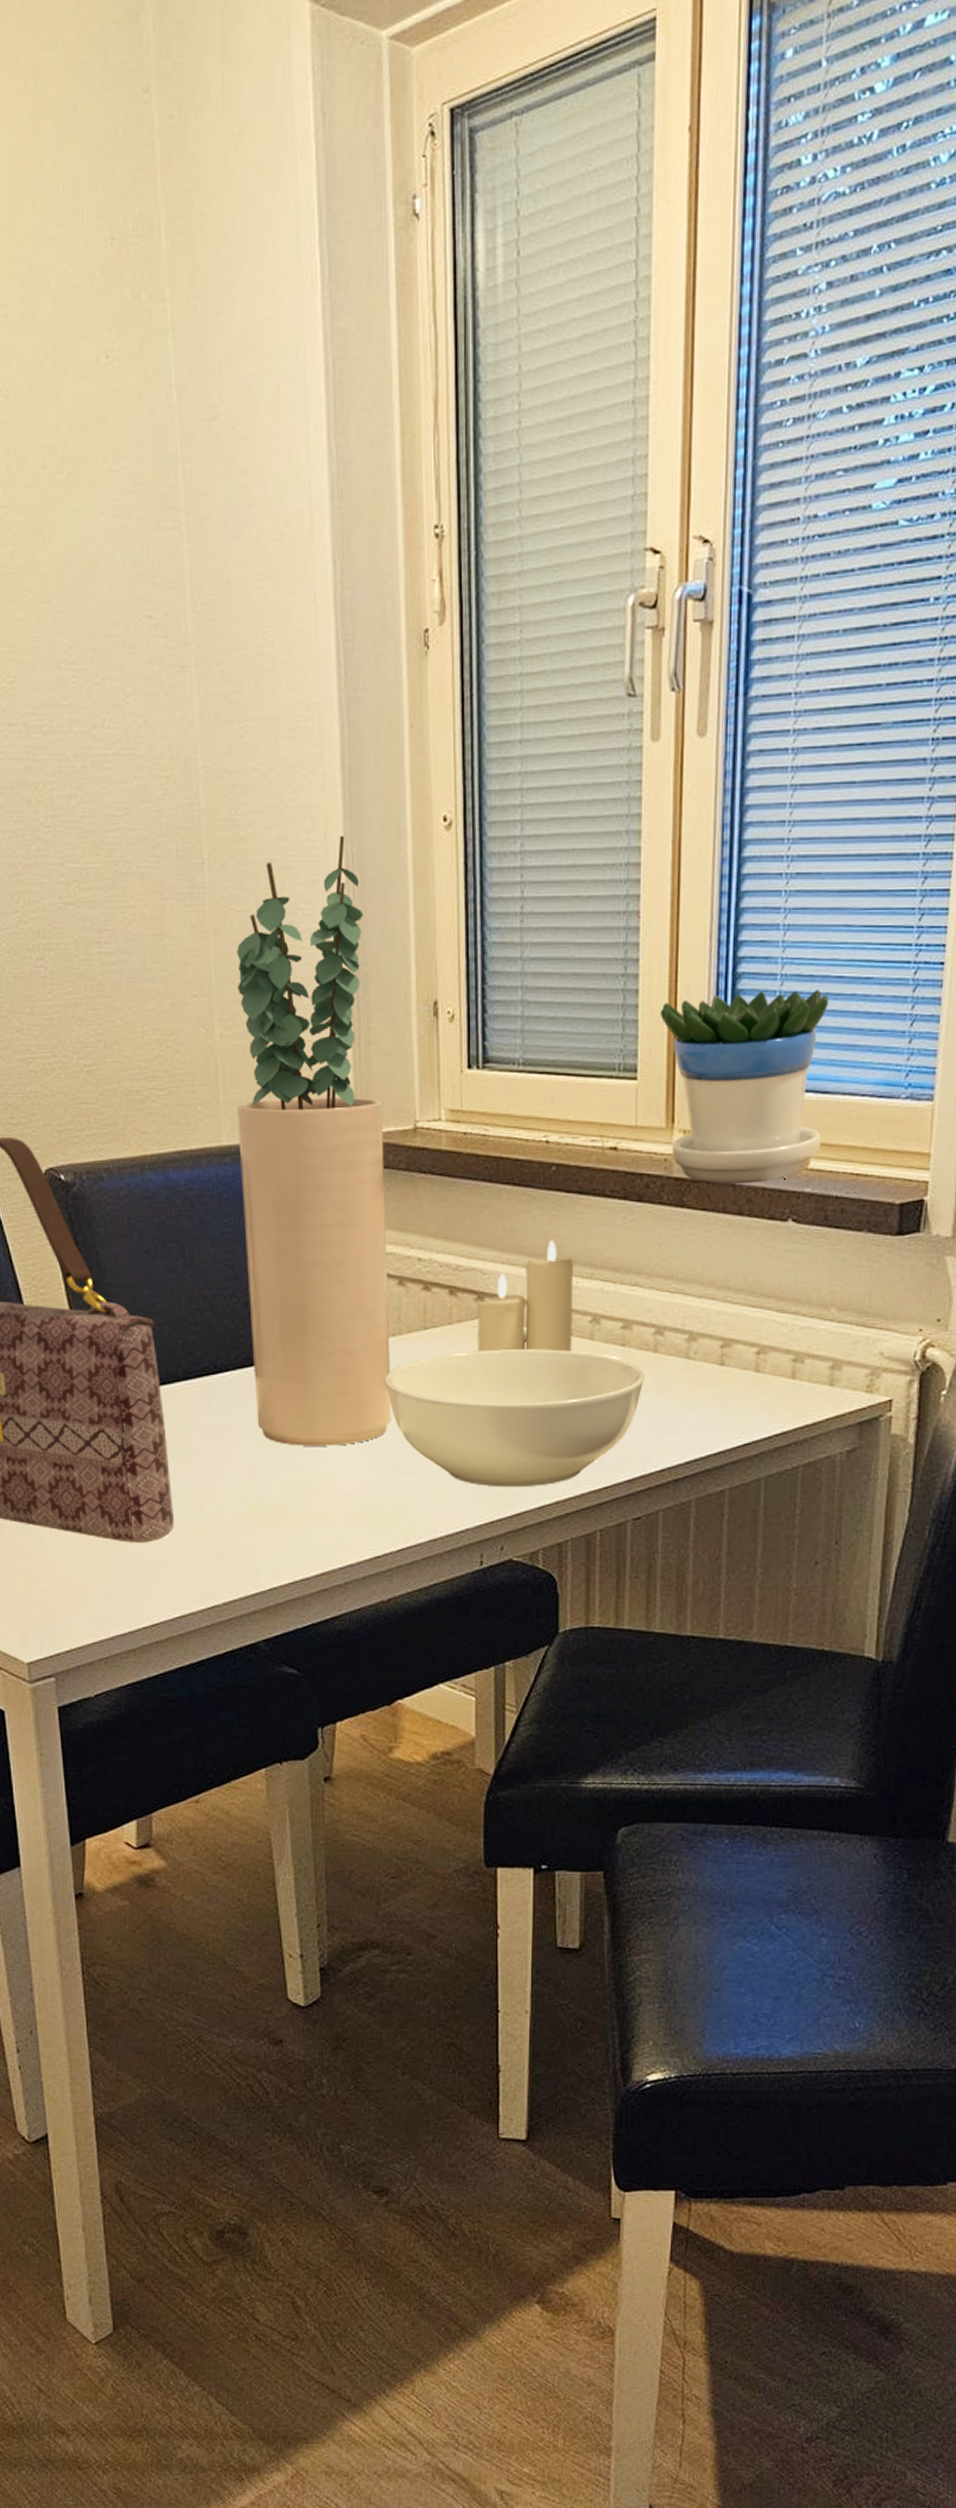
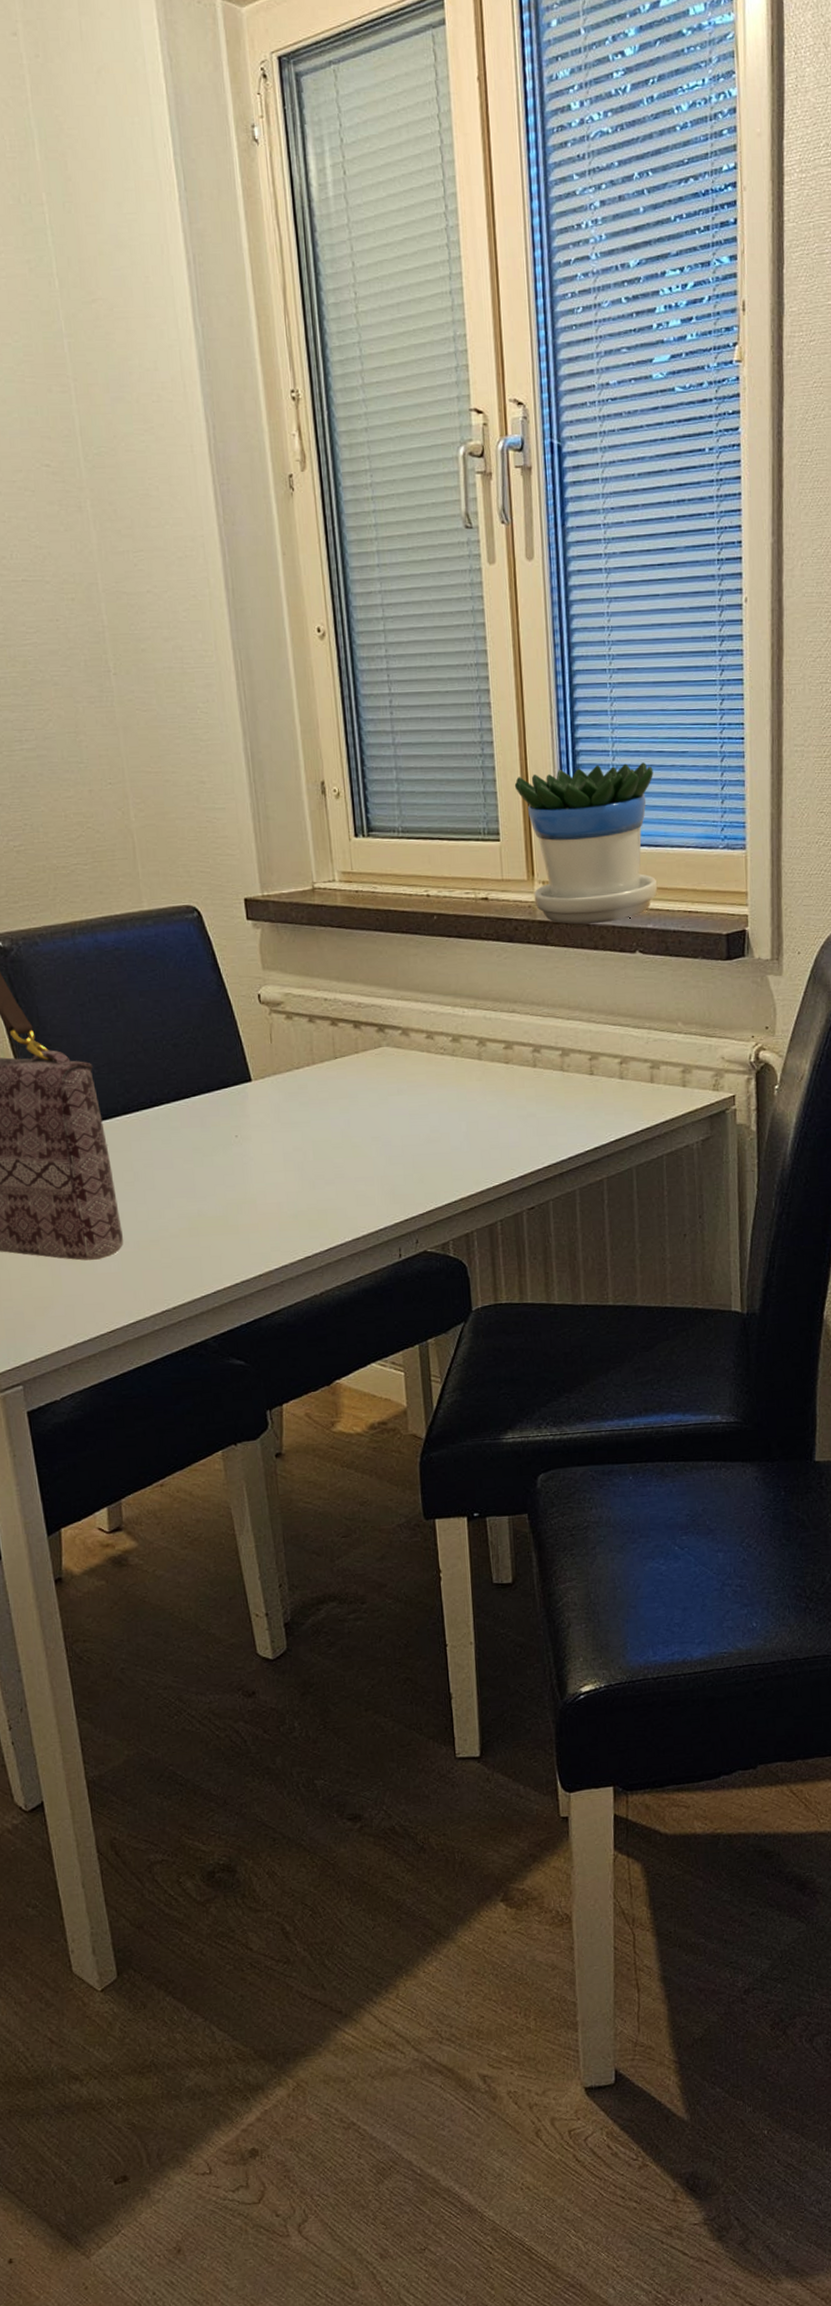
vase: present [236,835,391,1446] -> none [144,645,312,1166]
bowl: present [384,1349,645,1488] -> none [303,1069,528,1190]
candle: present [476,1239,574,1352] -> none [378,977,464,1076]

